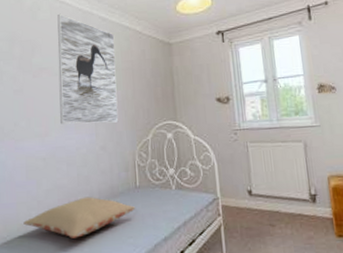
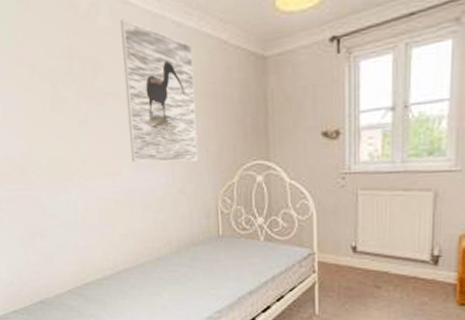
pillow: present [23,196,136,238] -> none [101,243,219,285]

